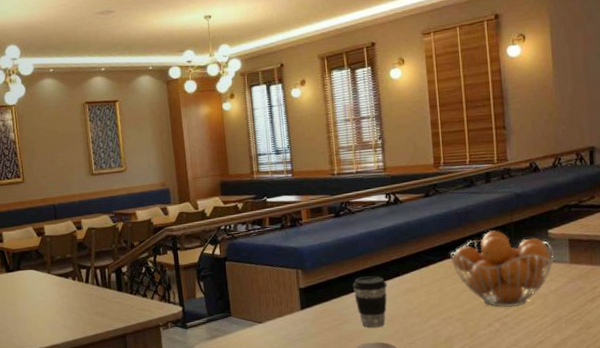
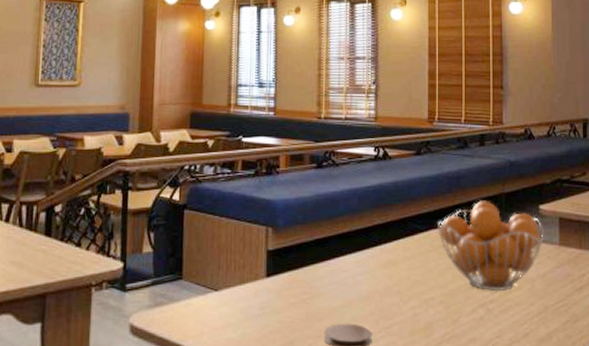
coffee cup: present [352,276,387,328] -> none [328,242,367,306]

